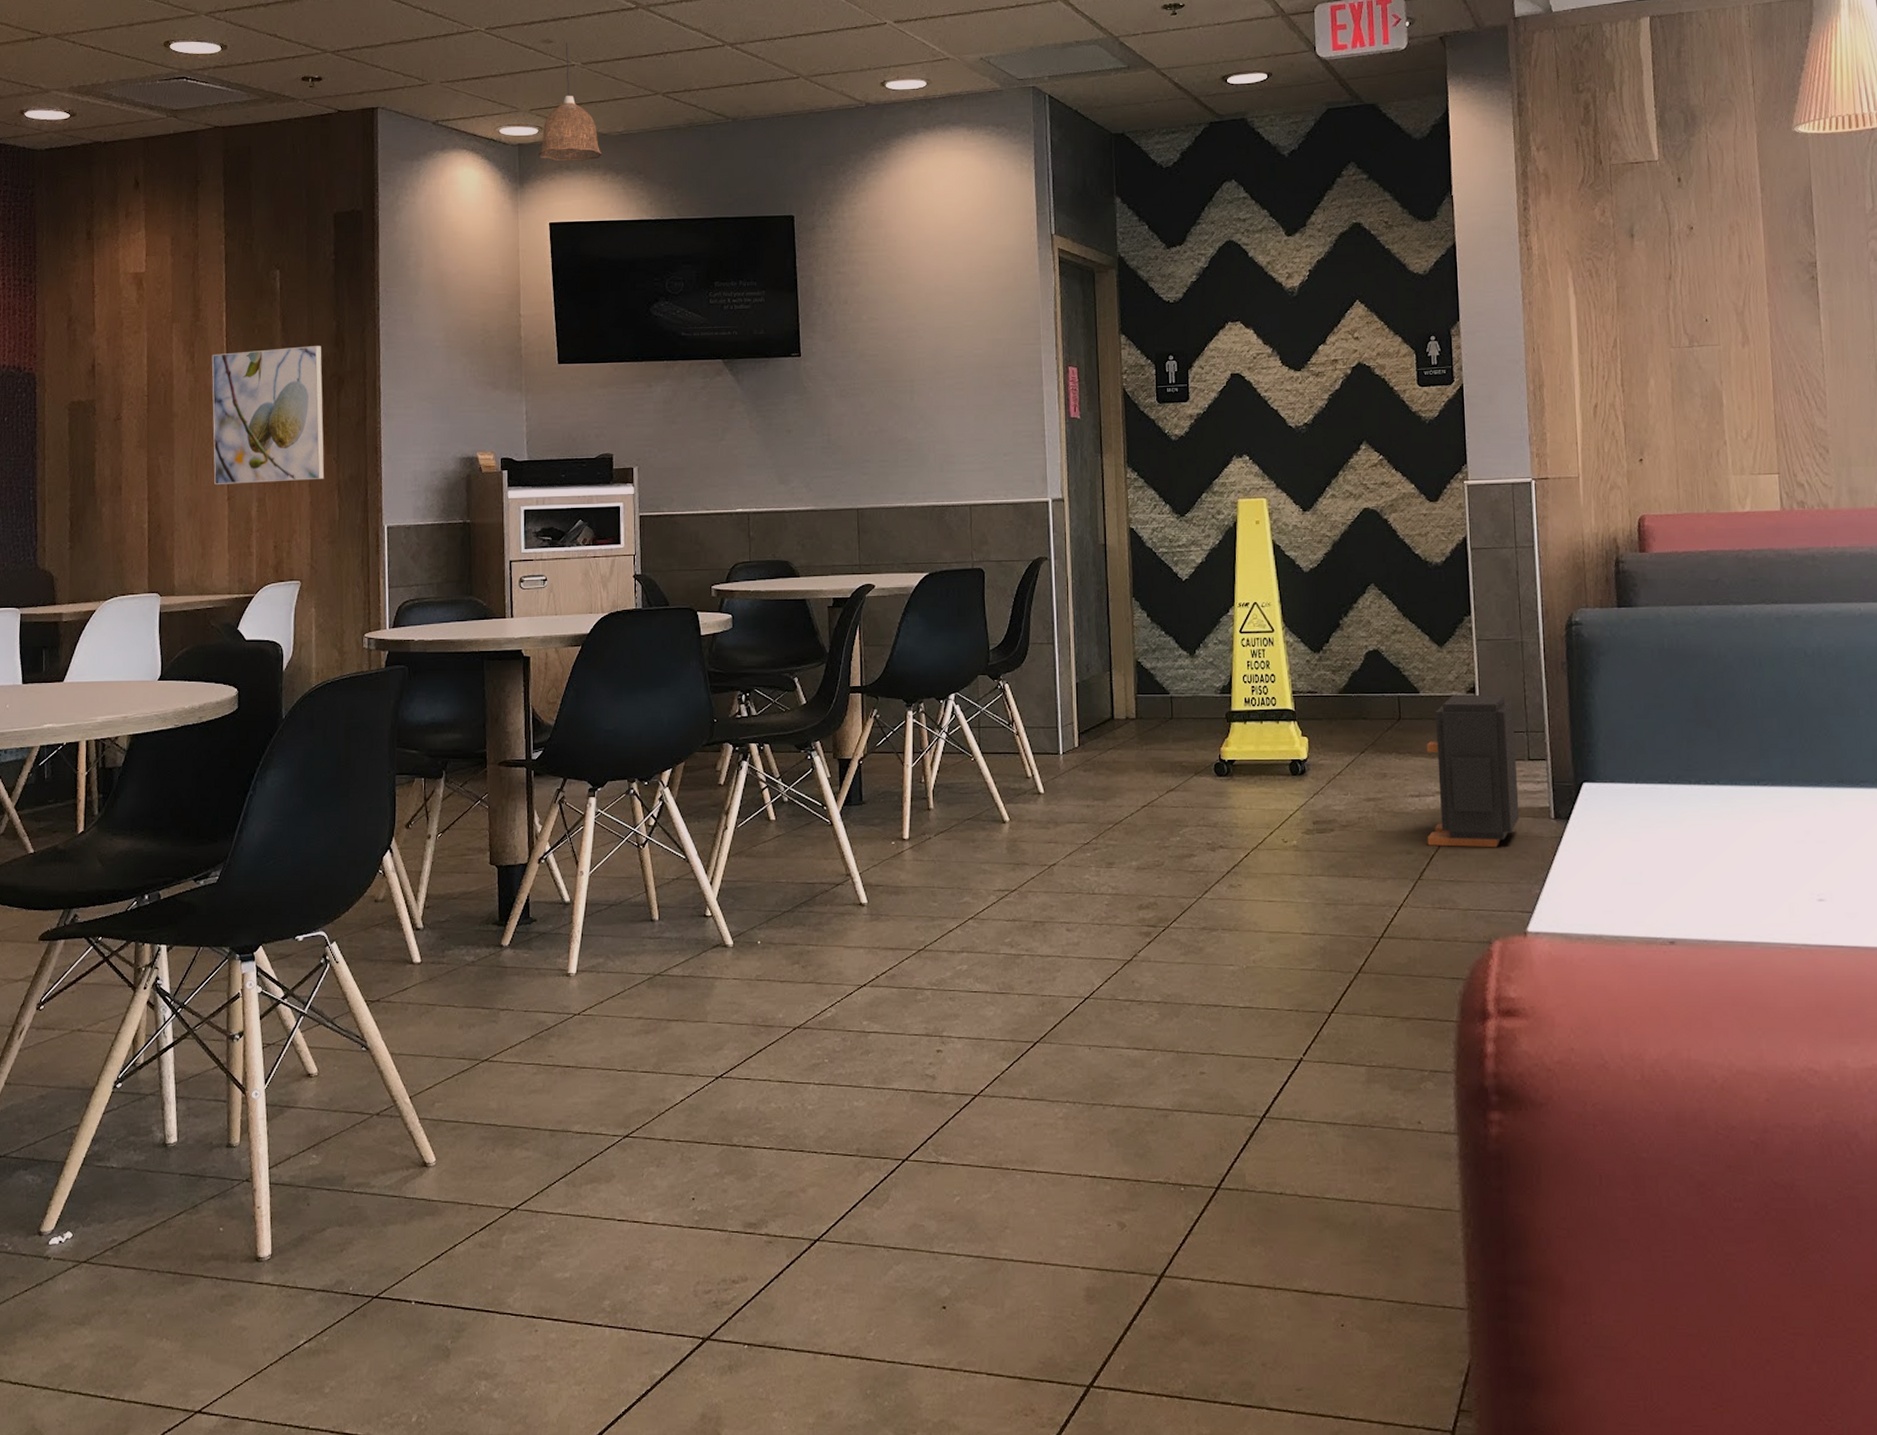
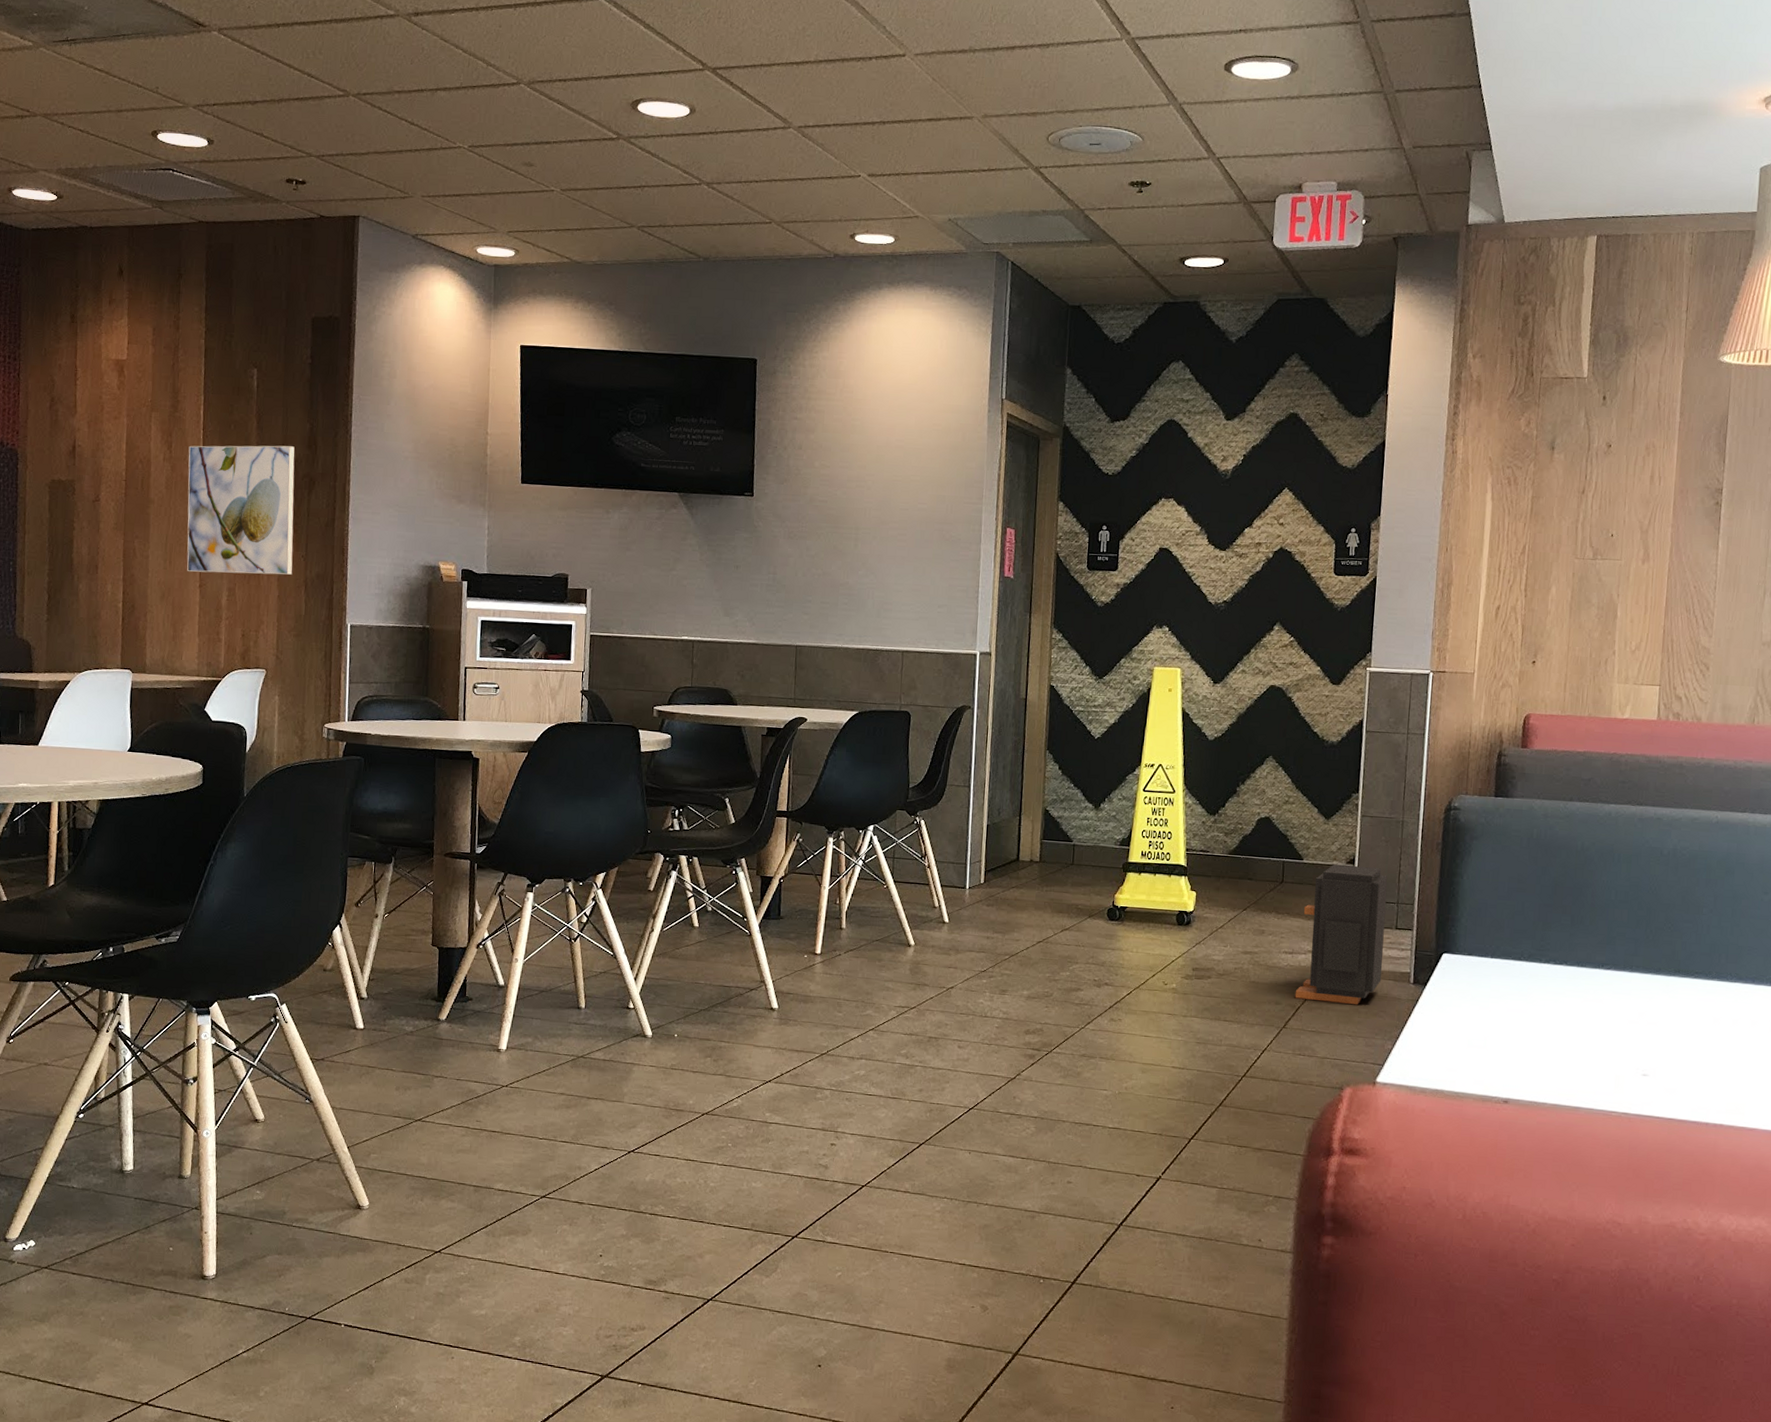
pendant lamp: present [539,42,602,162] -> none [514,167,576,287]

